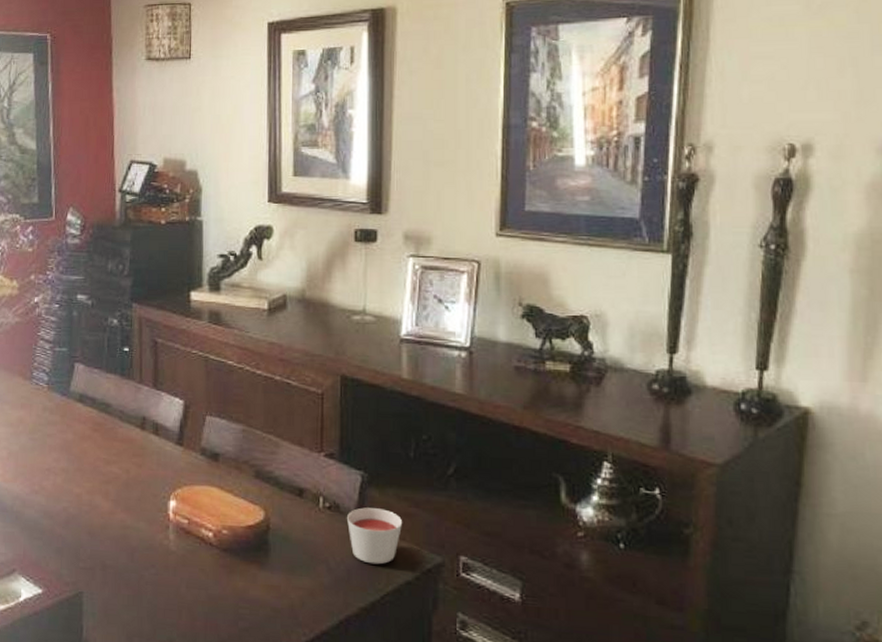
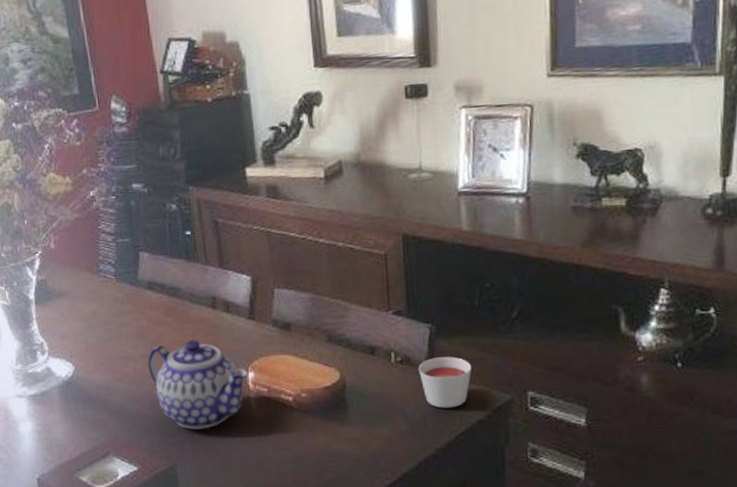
teapot: none [67,459,170,556] -> present [147,340,249,430]

